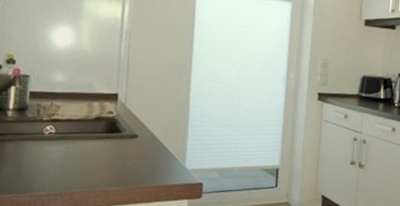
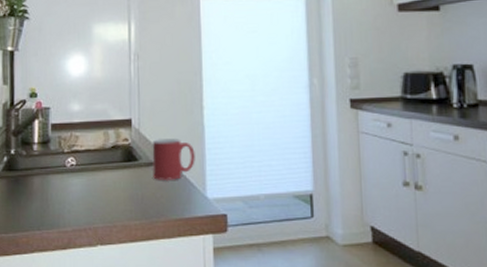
mug: none [135,113,179,153] -> present [152,138,195,181]

